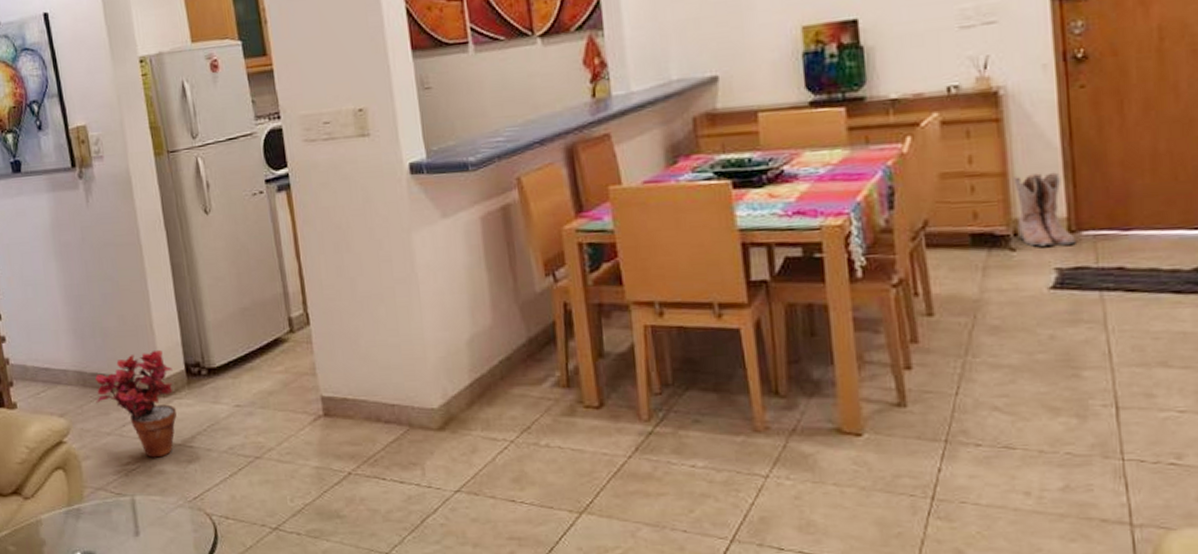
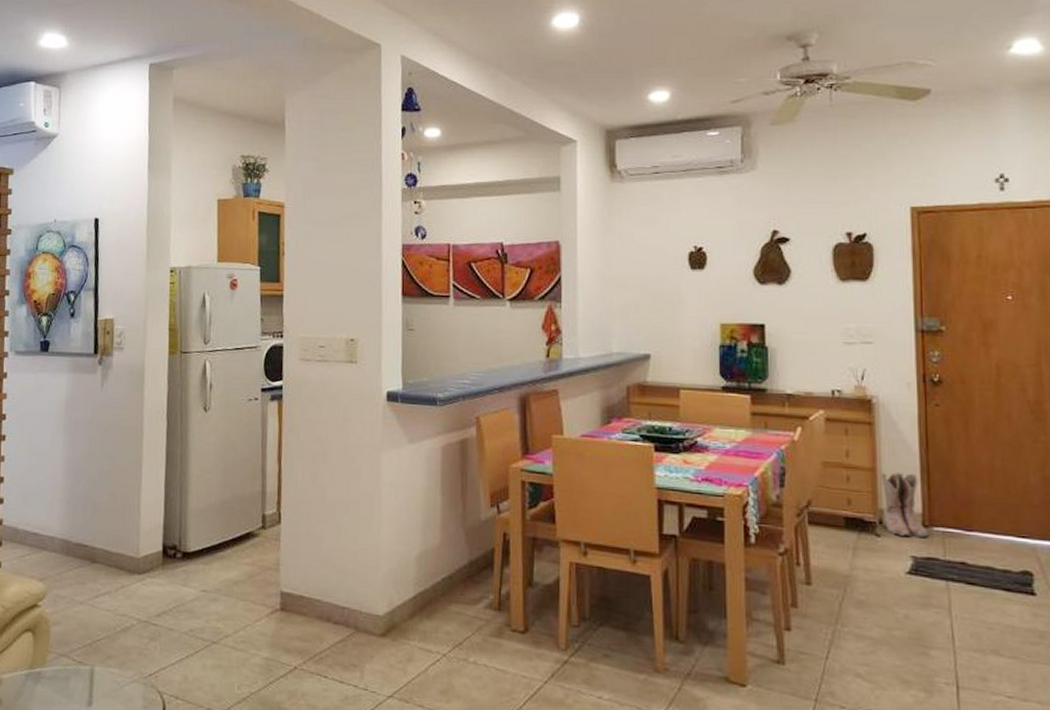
potted plant: present [95,349,177,458] -> none [75,529,151,632]

